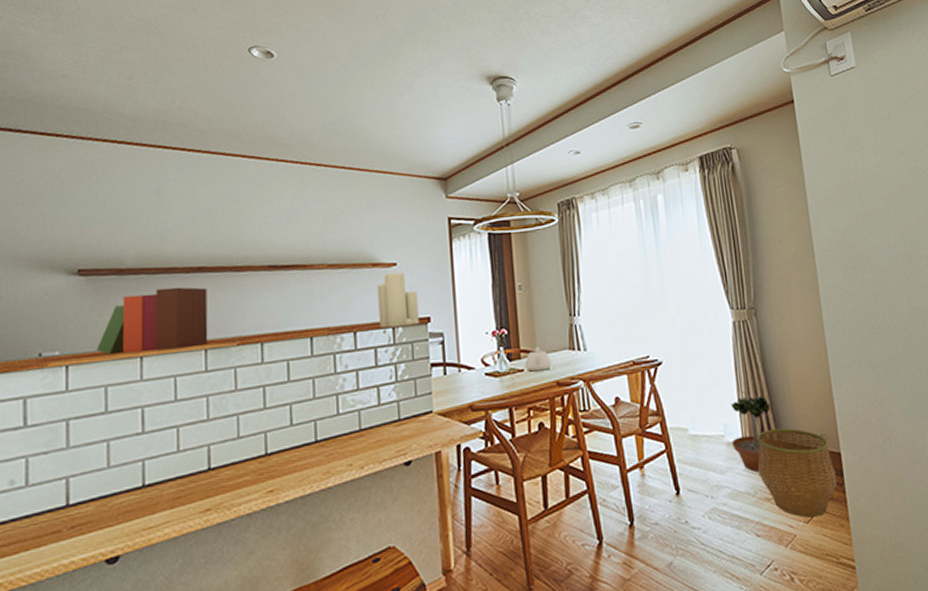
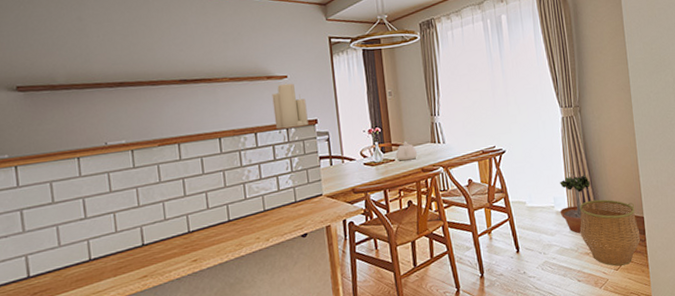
books: present [96,287,208,355] -> none [39,99,134,157]

